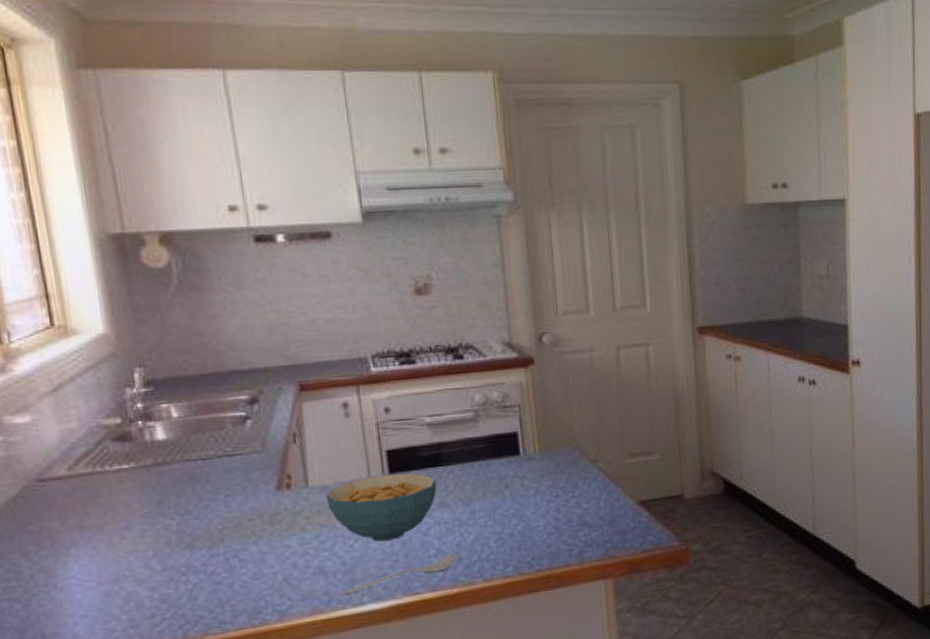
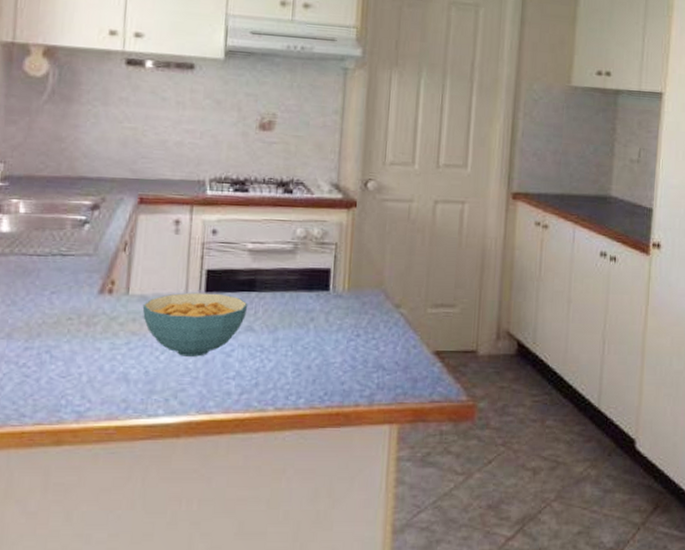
spoon: present [339,553,457,595] -> none [137,378,254,404]

